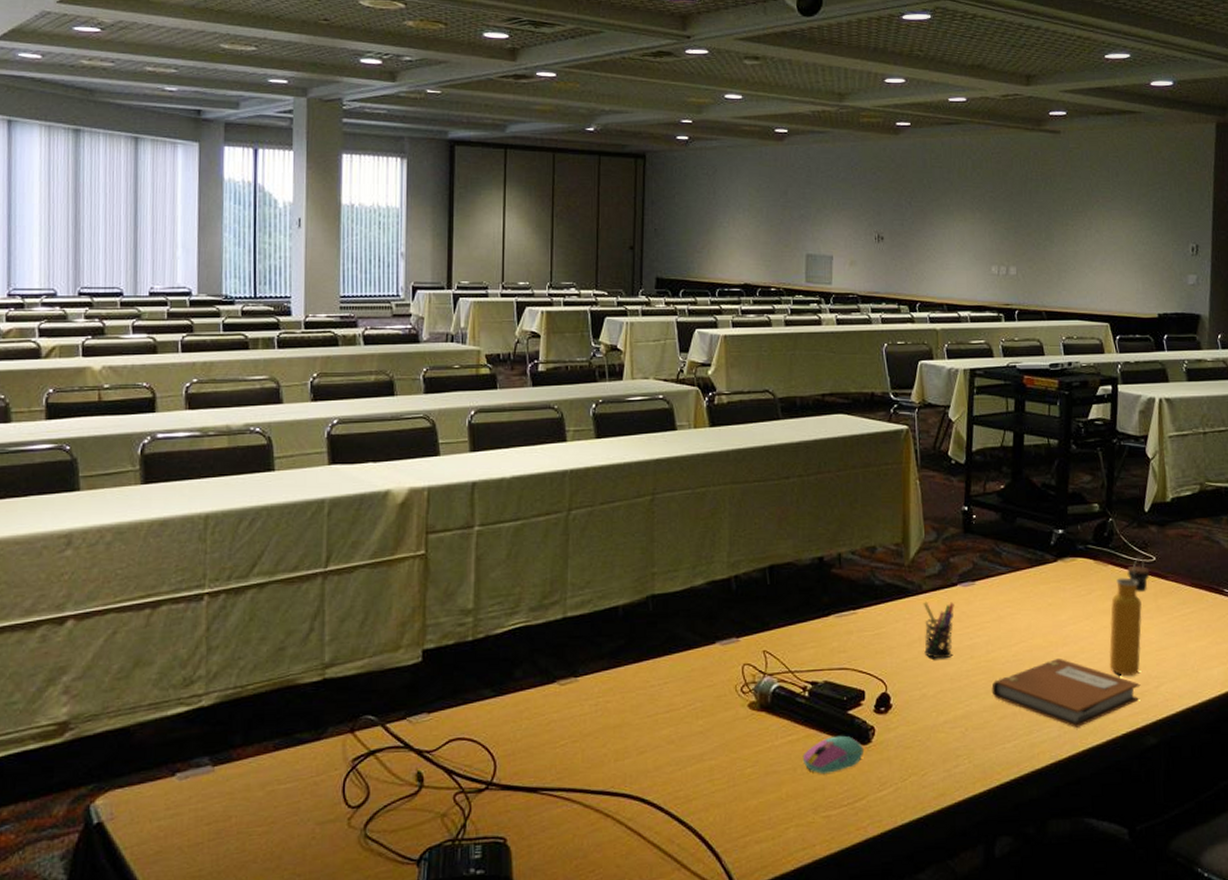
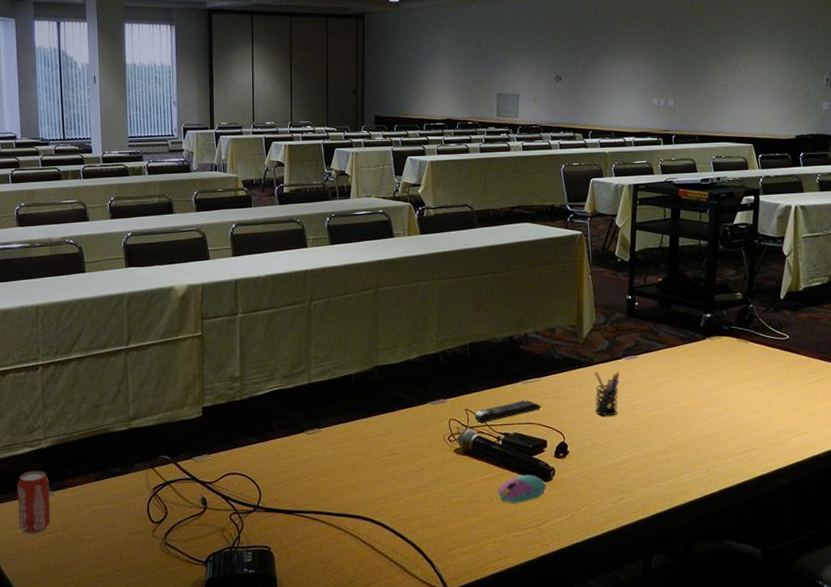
beverage can: none [163,737,209,827] -> present [17,470,51,534]
remote control: none [774,638,858,670] -> present [474,399,541,424]
notebook: present [991,659,1140,728] -> none [650,416,773,470]
water bottle: present [1109,557,1150,676] -> none [748,336,784,430]

